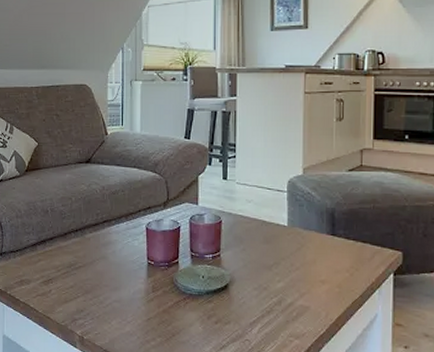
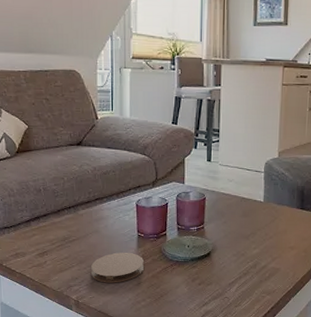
coaster: none [98,282,154,318] -> present [91,252,144,283]

